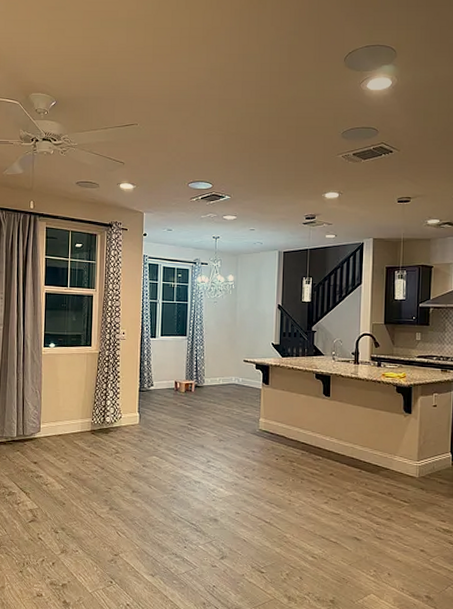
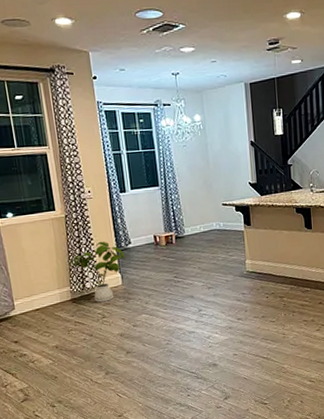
house plant: none [95,380,146,438] -> present [69,241,126,303]

